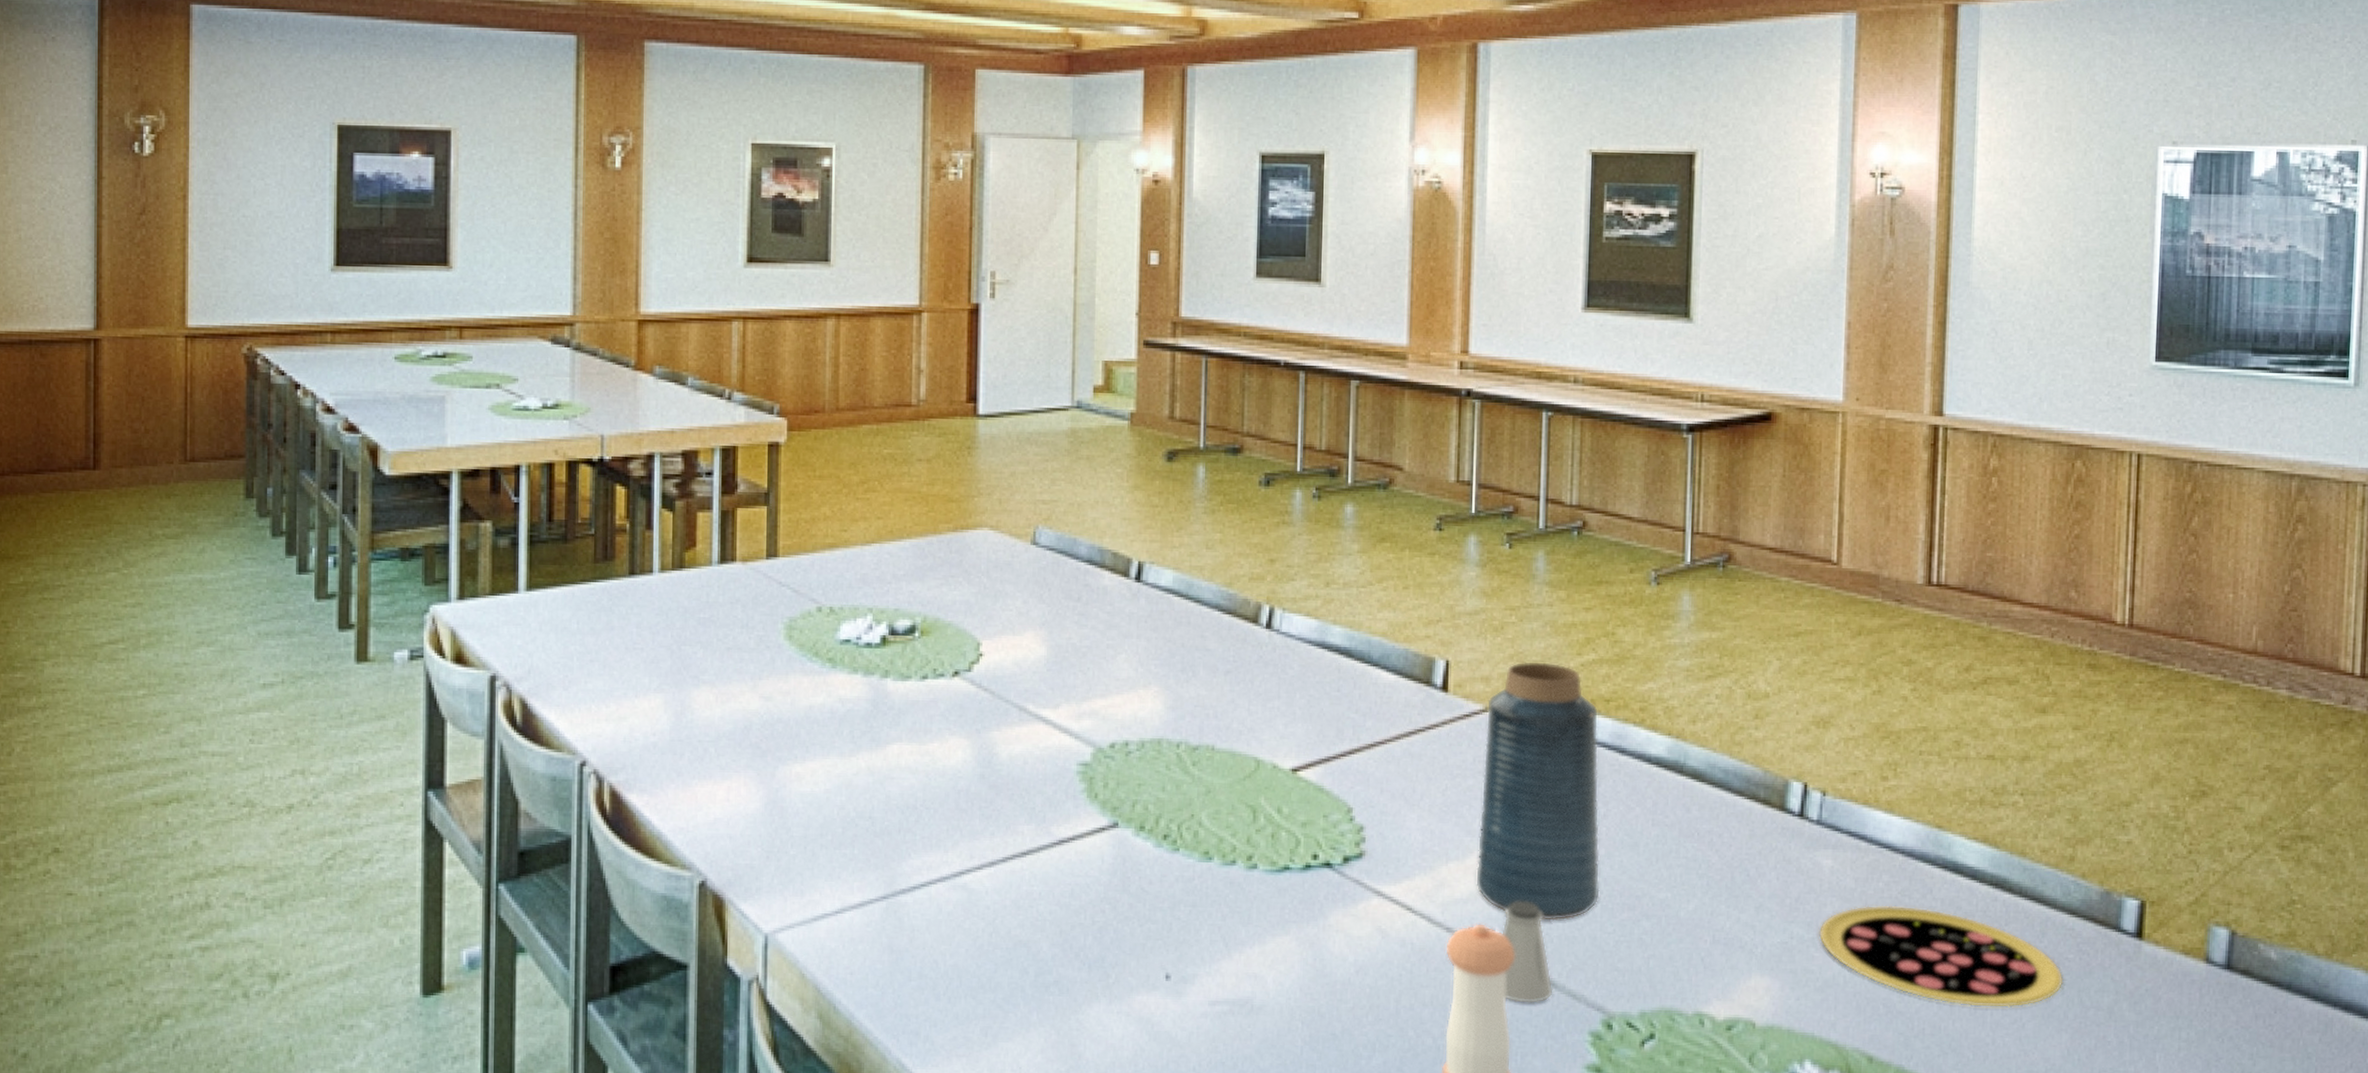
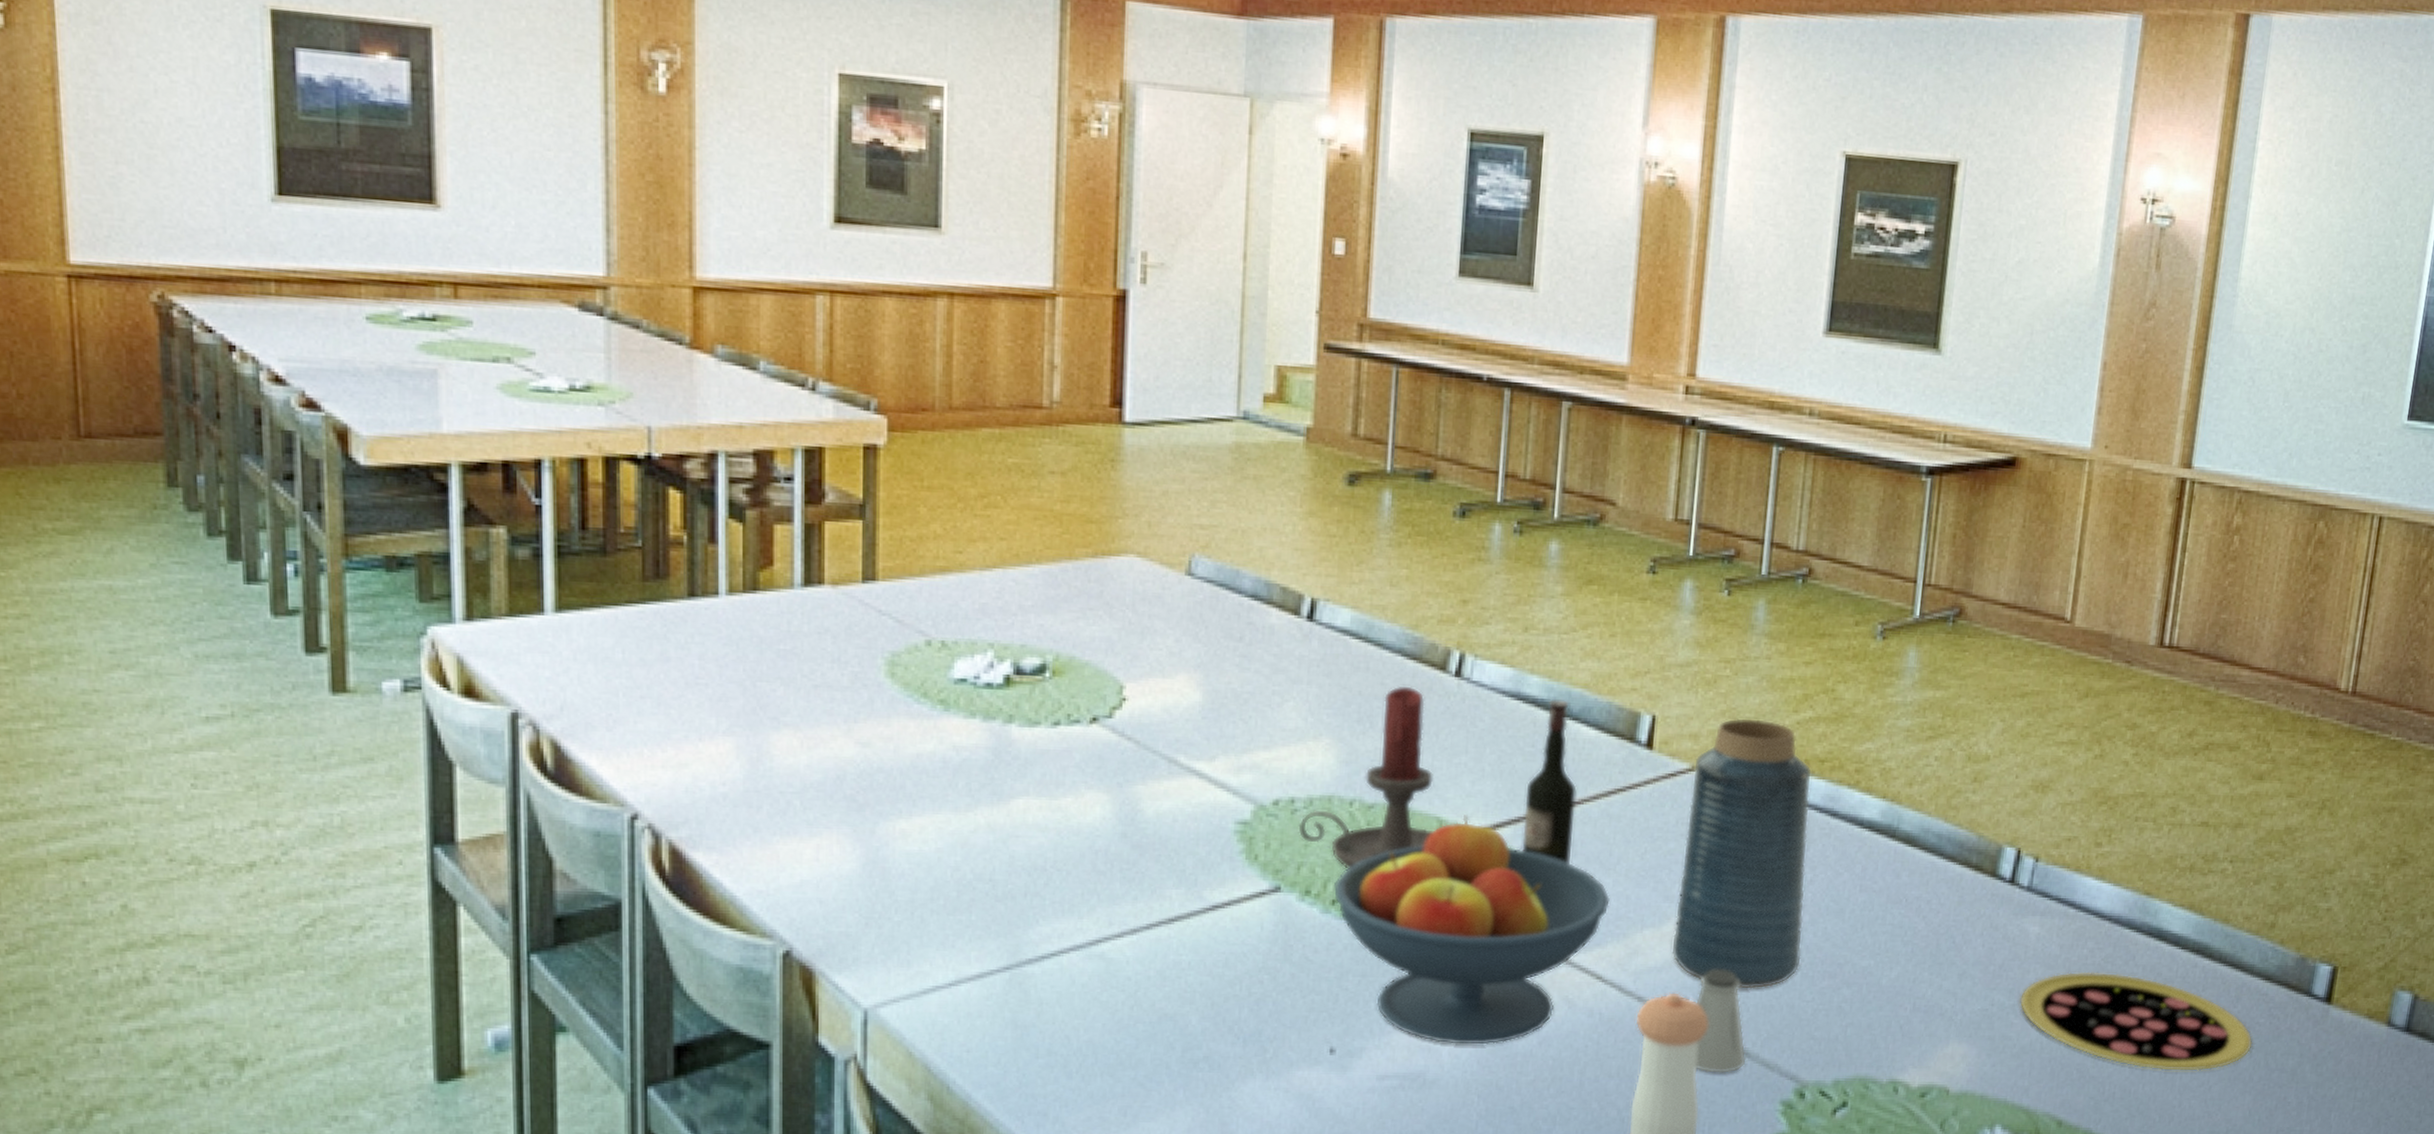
candle holder: none [1132,638,1252,805] -> present [1298,685,1434,868]
fruit bowl: none [1164,755,1417,973] -> present [1333,815,1611,1045]
wine bottle: none [1331,646,1381,801] -> present [1521,698,1578,864]

